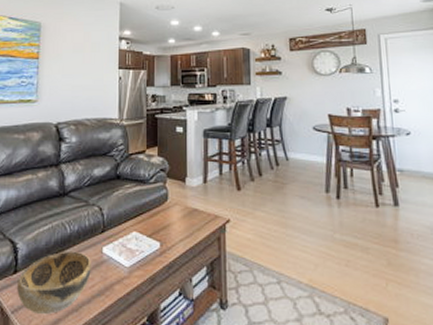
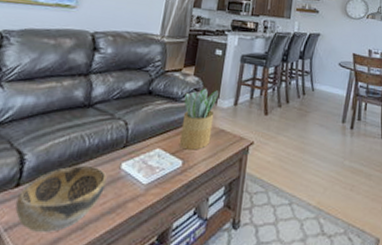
potted plant: none [152,168,186,231] -> present [179,88,219,150]

